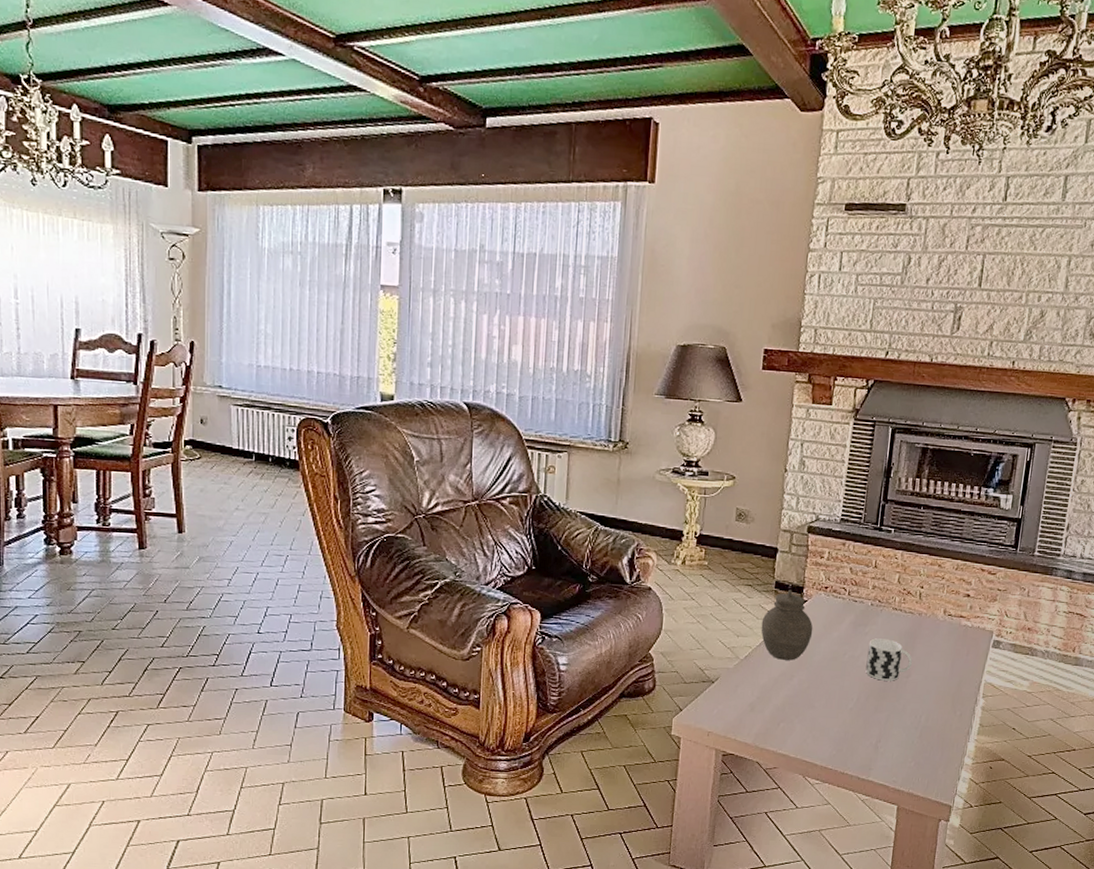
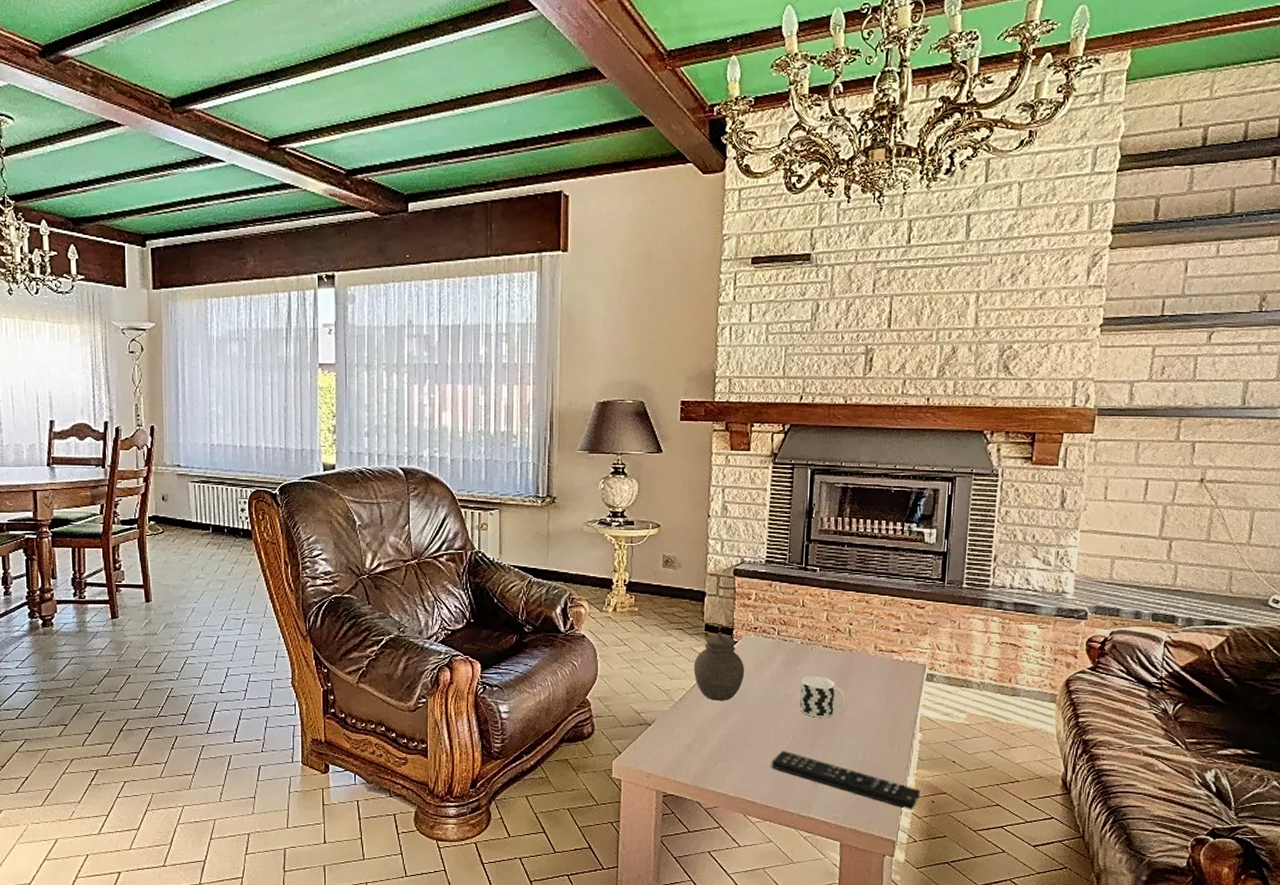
remote control: none [833,712,979,776] -> present [771,750,920,810]

